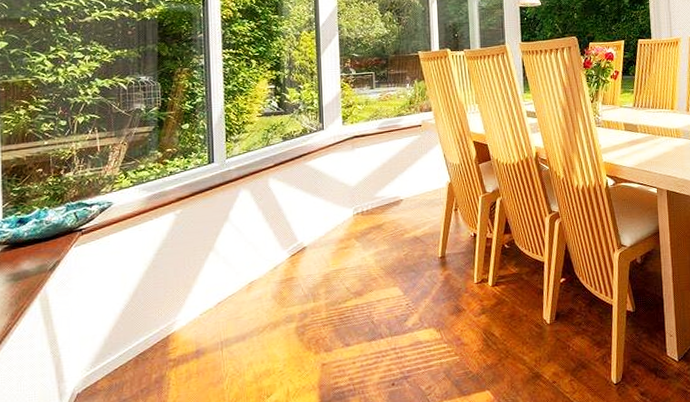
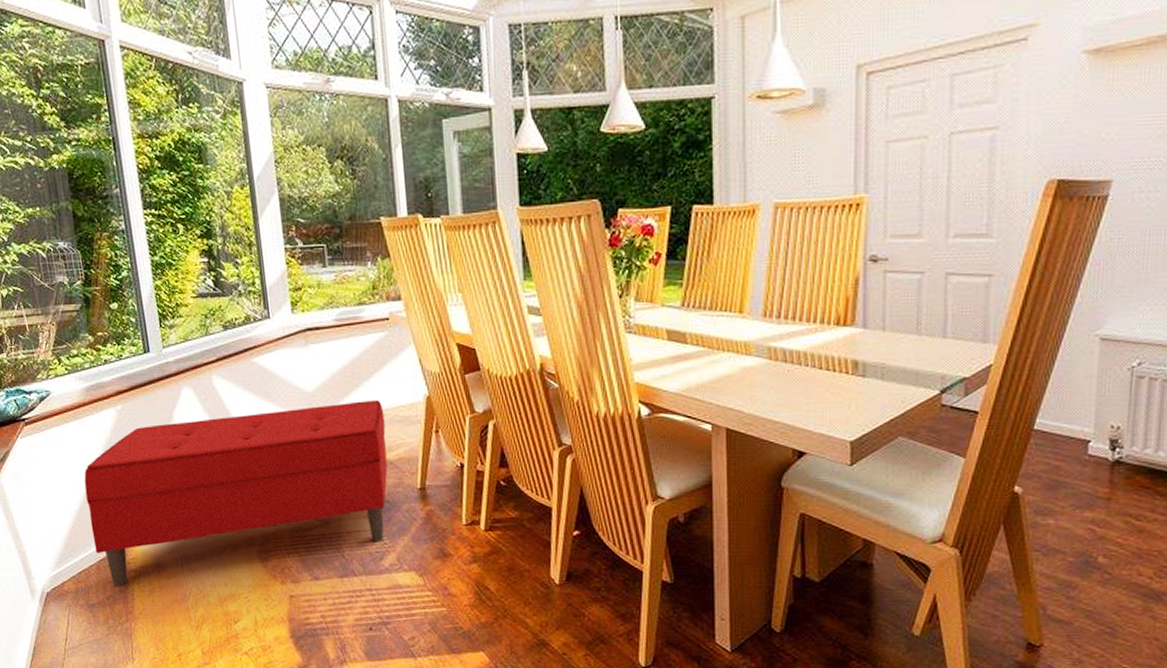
bench: none [133,188,415,378] -> present [84,399,388,587]

